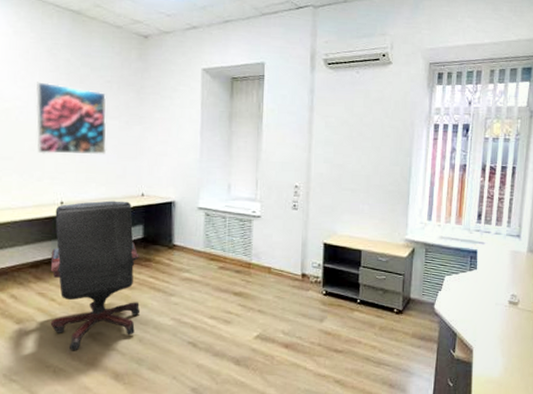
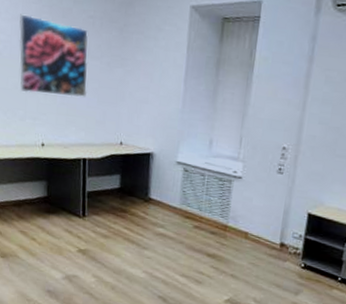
office chair: present [50,200,141,350] -> none [31,145,115,289]

